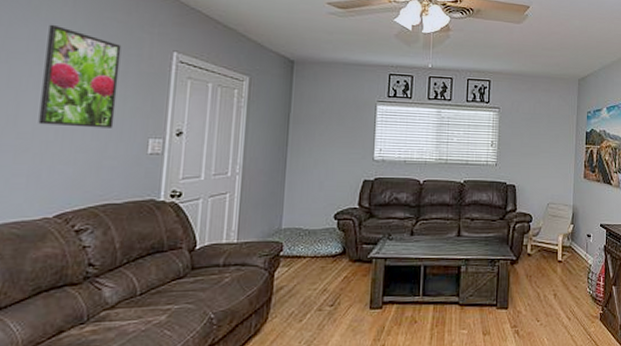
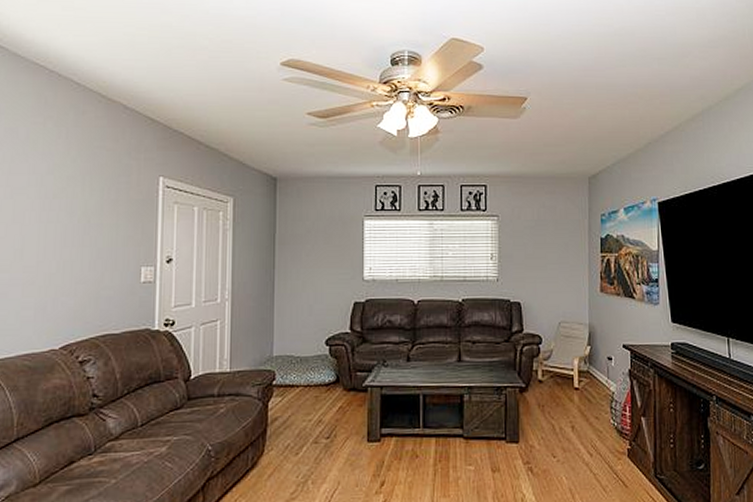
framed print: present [38,24,122,128] -> none [41,157,111,259]

